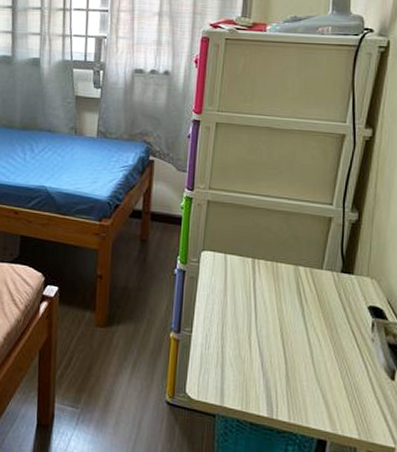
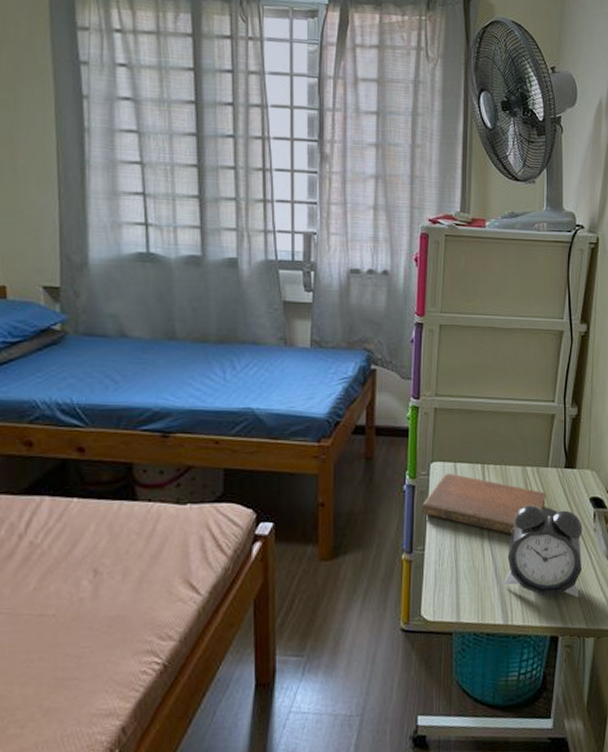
notebook: none [190,262,320,331] -> present [421,473,547,535]
alarm clock: none [269,304,359,406] -> present [503,505,583,598]

